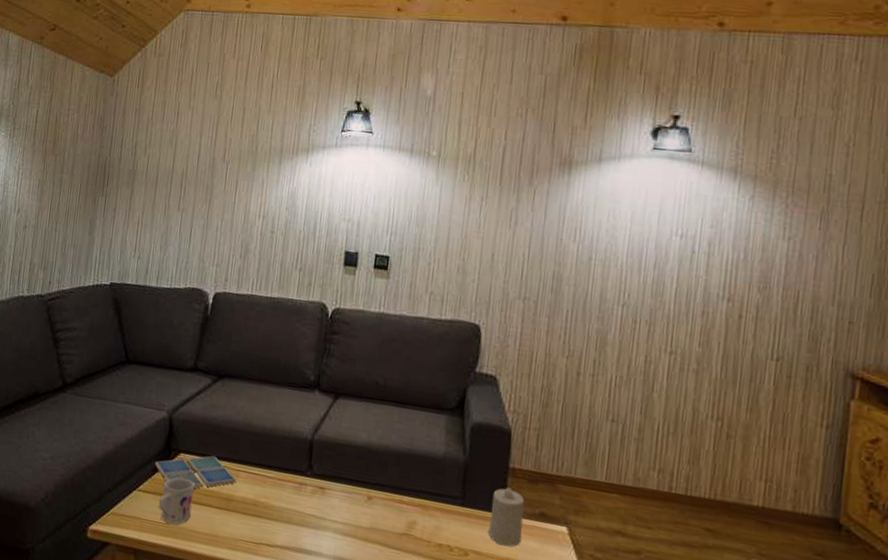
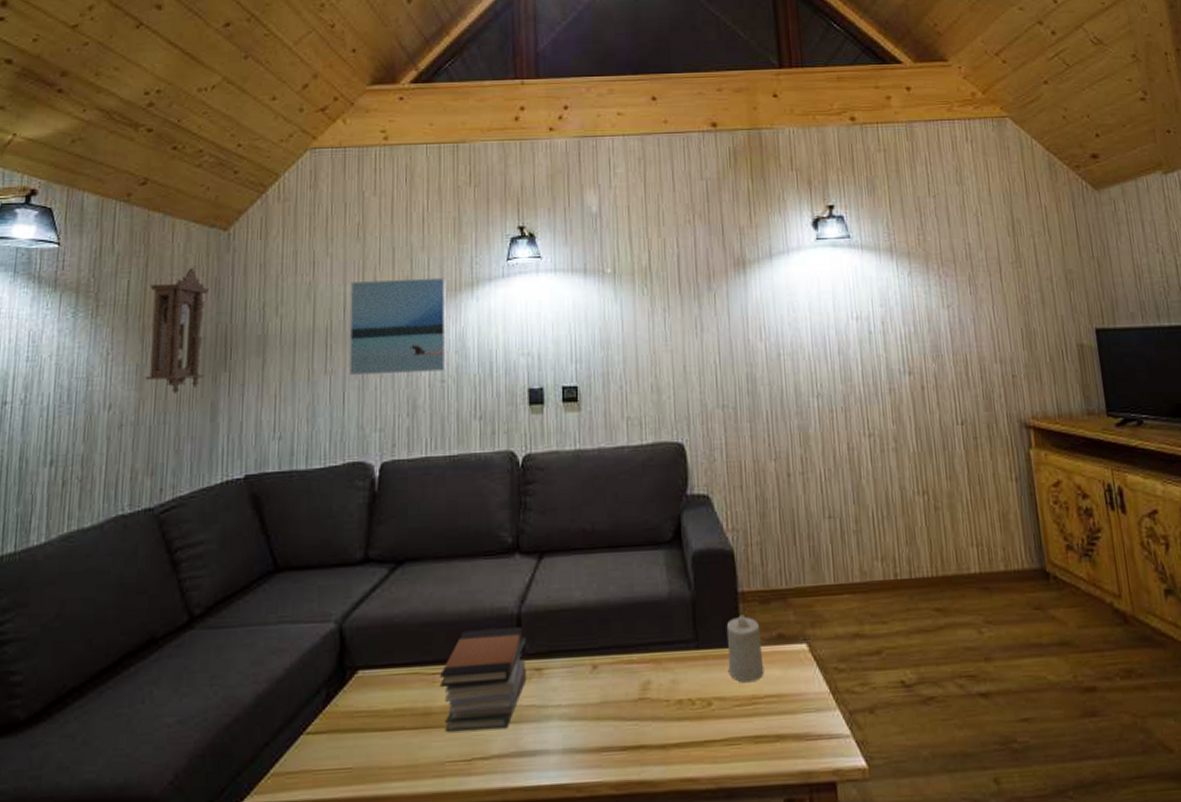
pendulum clock: none [45,105,95,209] -> present [146,267,209,395]
drink coaster: present [154,455,237,489] -> none [325,663,434,713]
mug: present [158,477,195,525] -> none [335,701,382,766]
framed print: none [197,134,286,224] -> present [348,277,447,376]
book stack: none [241,442,316,528] -> present [439,627,527,733]

